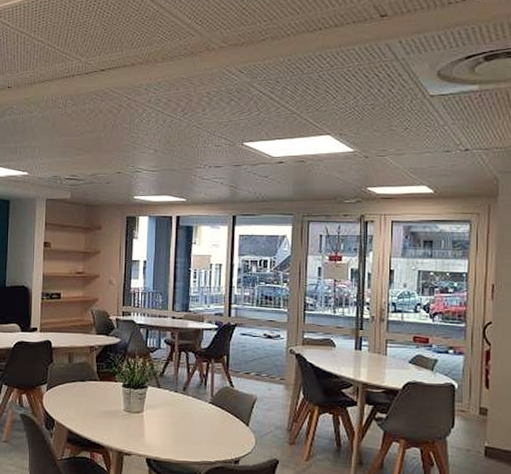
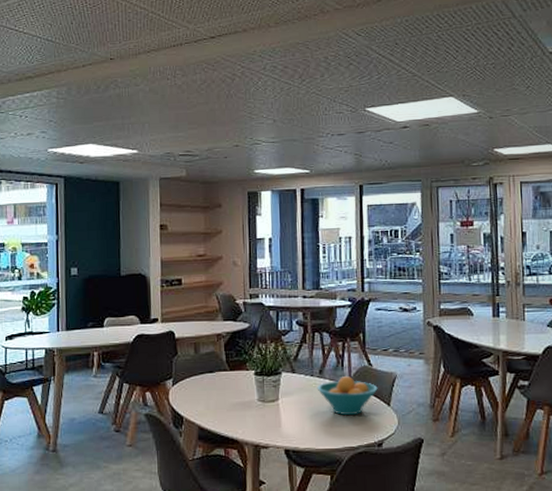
fruit bowl: none [180,394,238,432] -> present [317,375,378,415]

